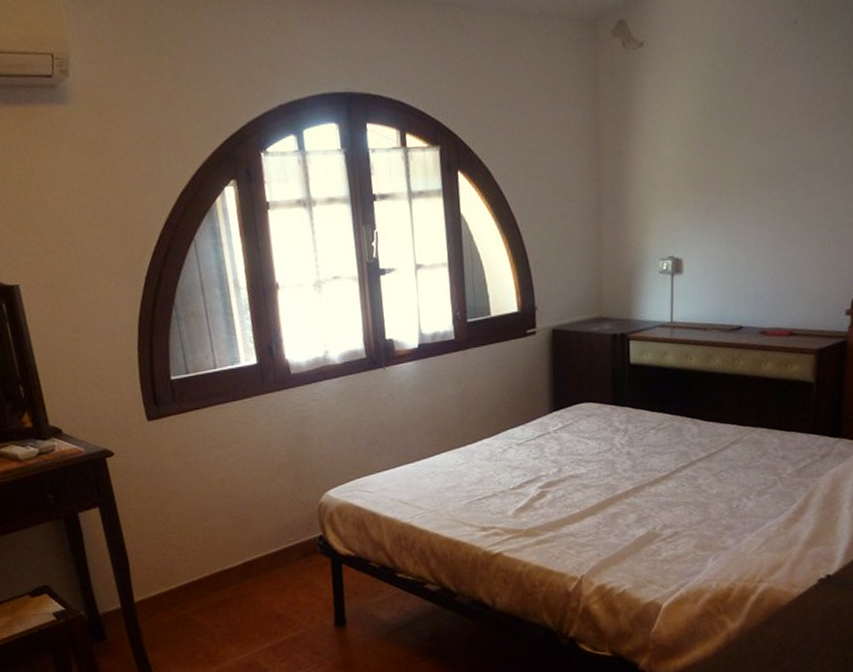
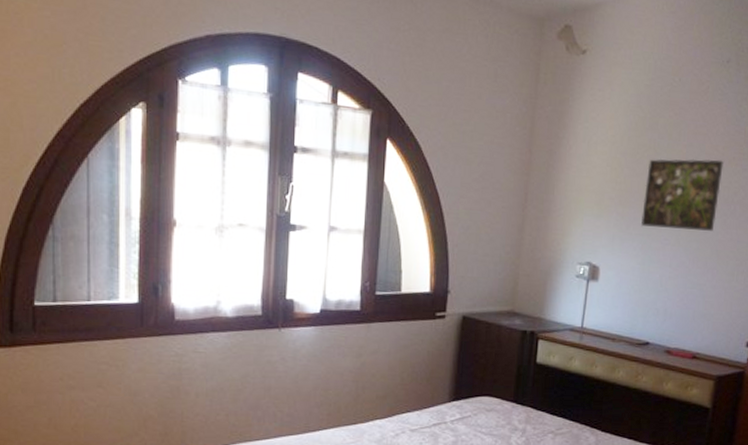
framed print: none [720,127,802,212] -> present [641,158,724,231]

